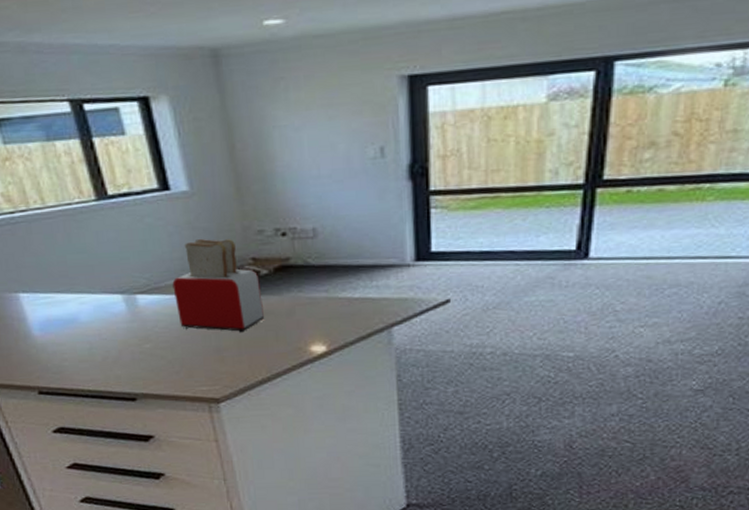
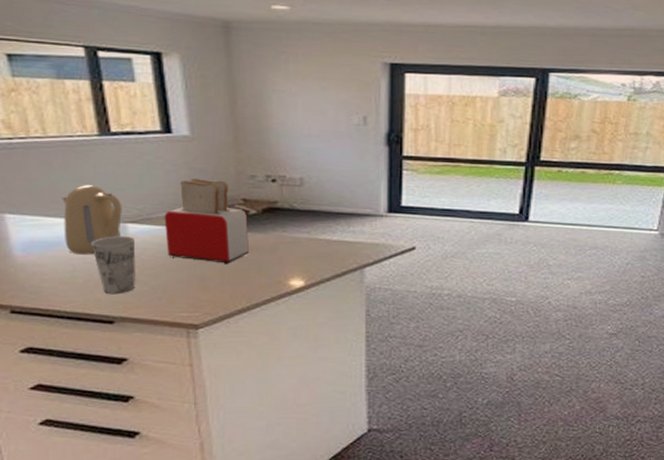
kettle: none [69,256,132,331] -> present [62,185,122,255]
cup: none [104,308,152,371] -> present [92,236,136,294]

